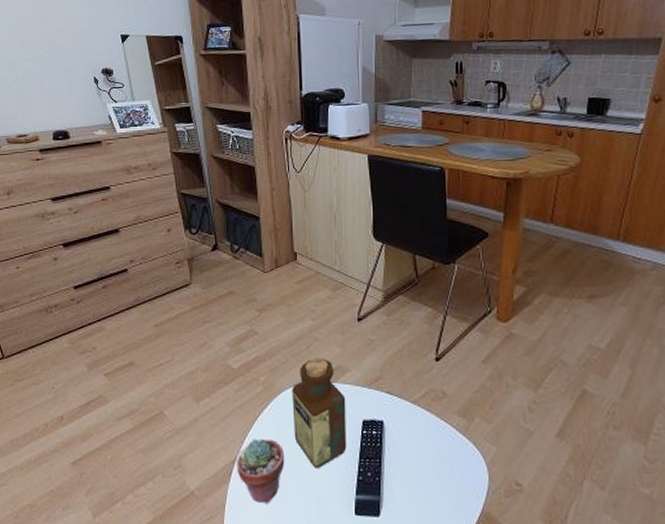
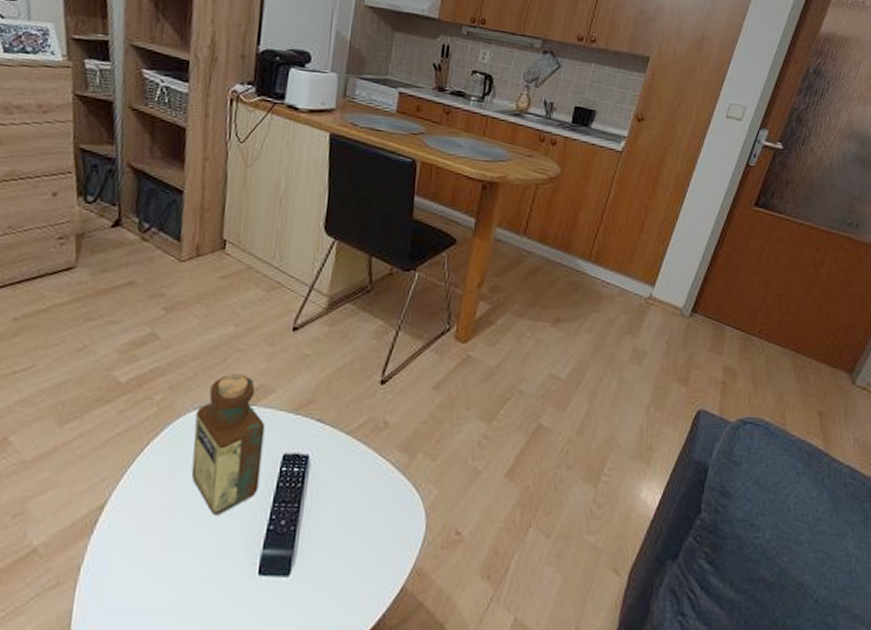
potted succulent: present [237,438,285,504] -> none [104,475,175,564]

